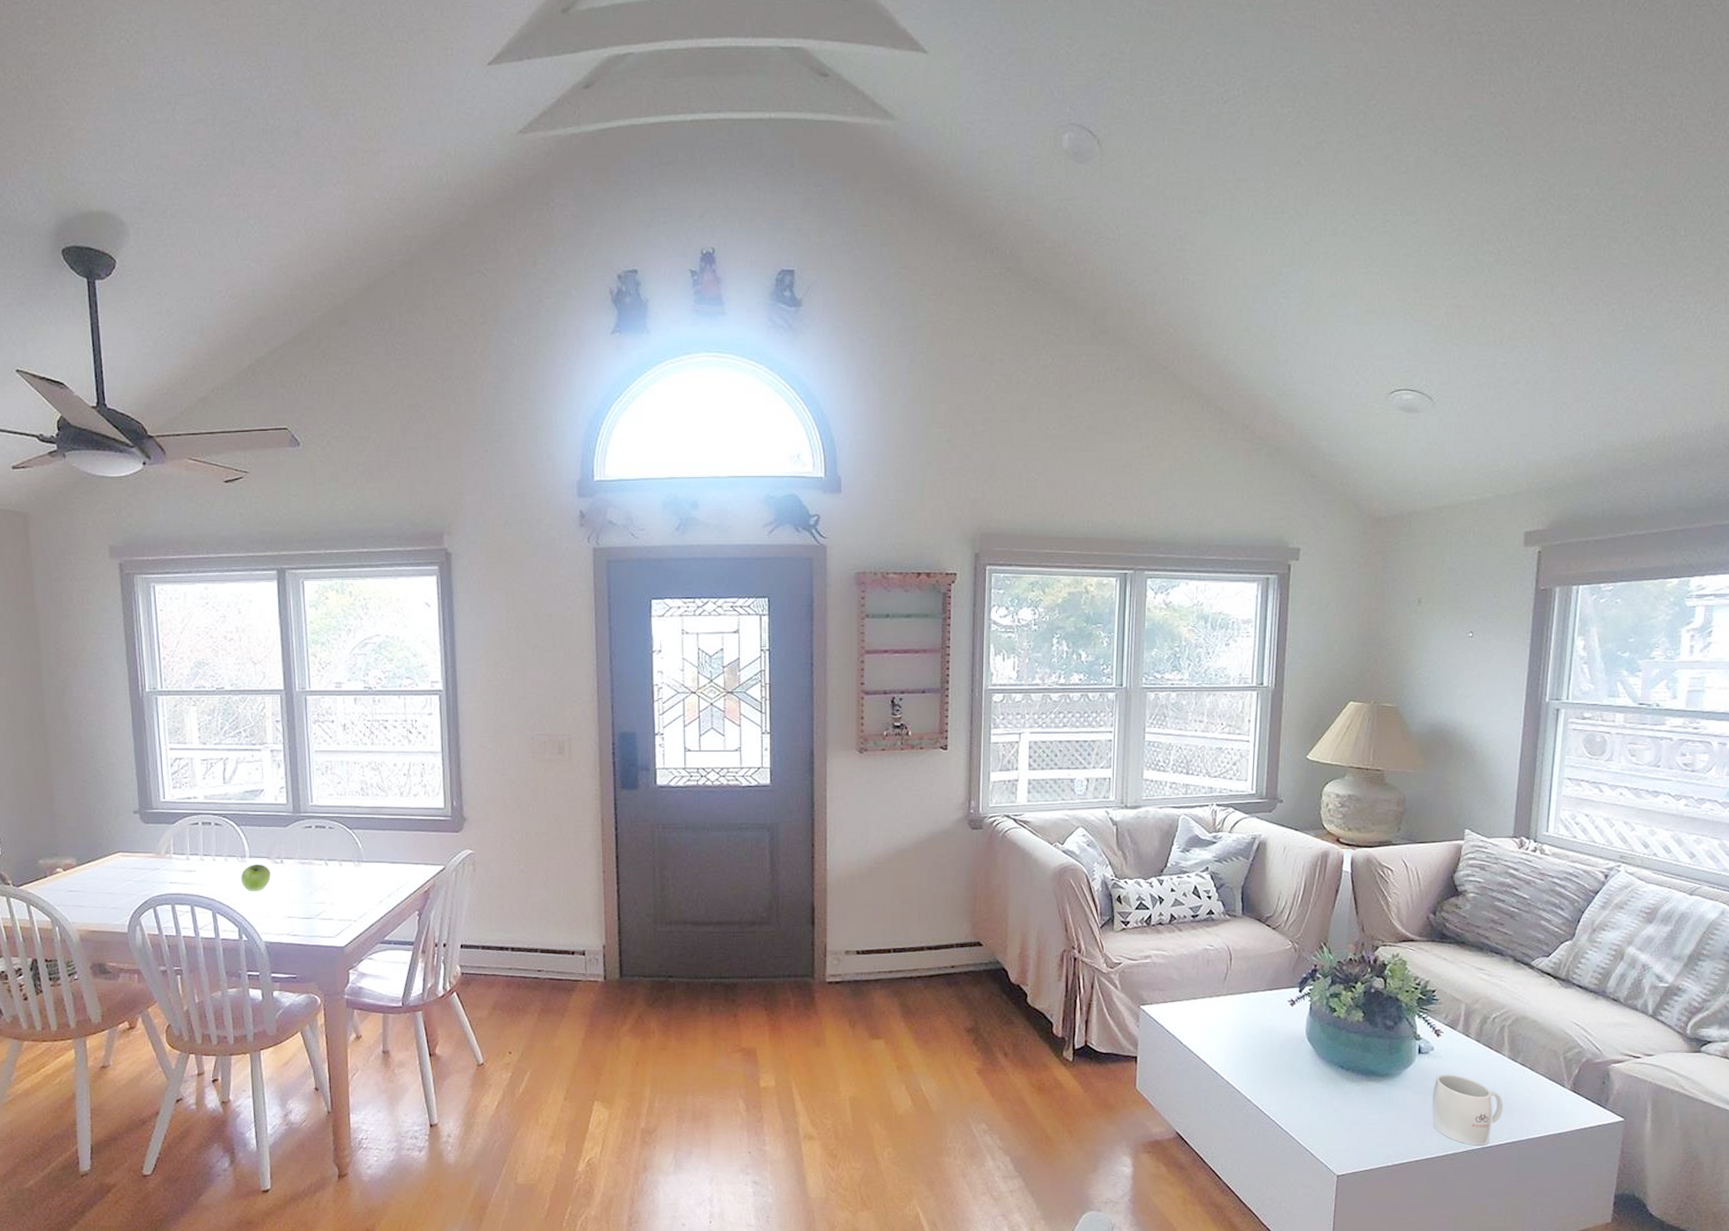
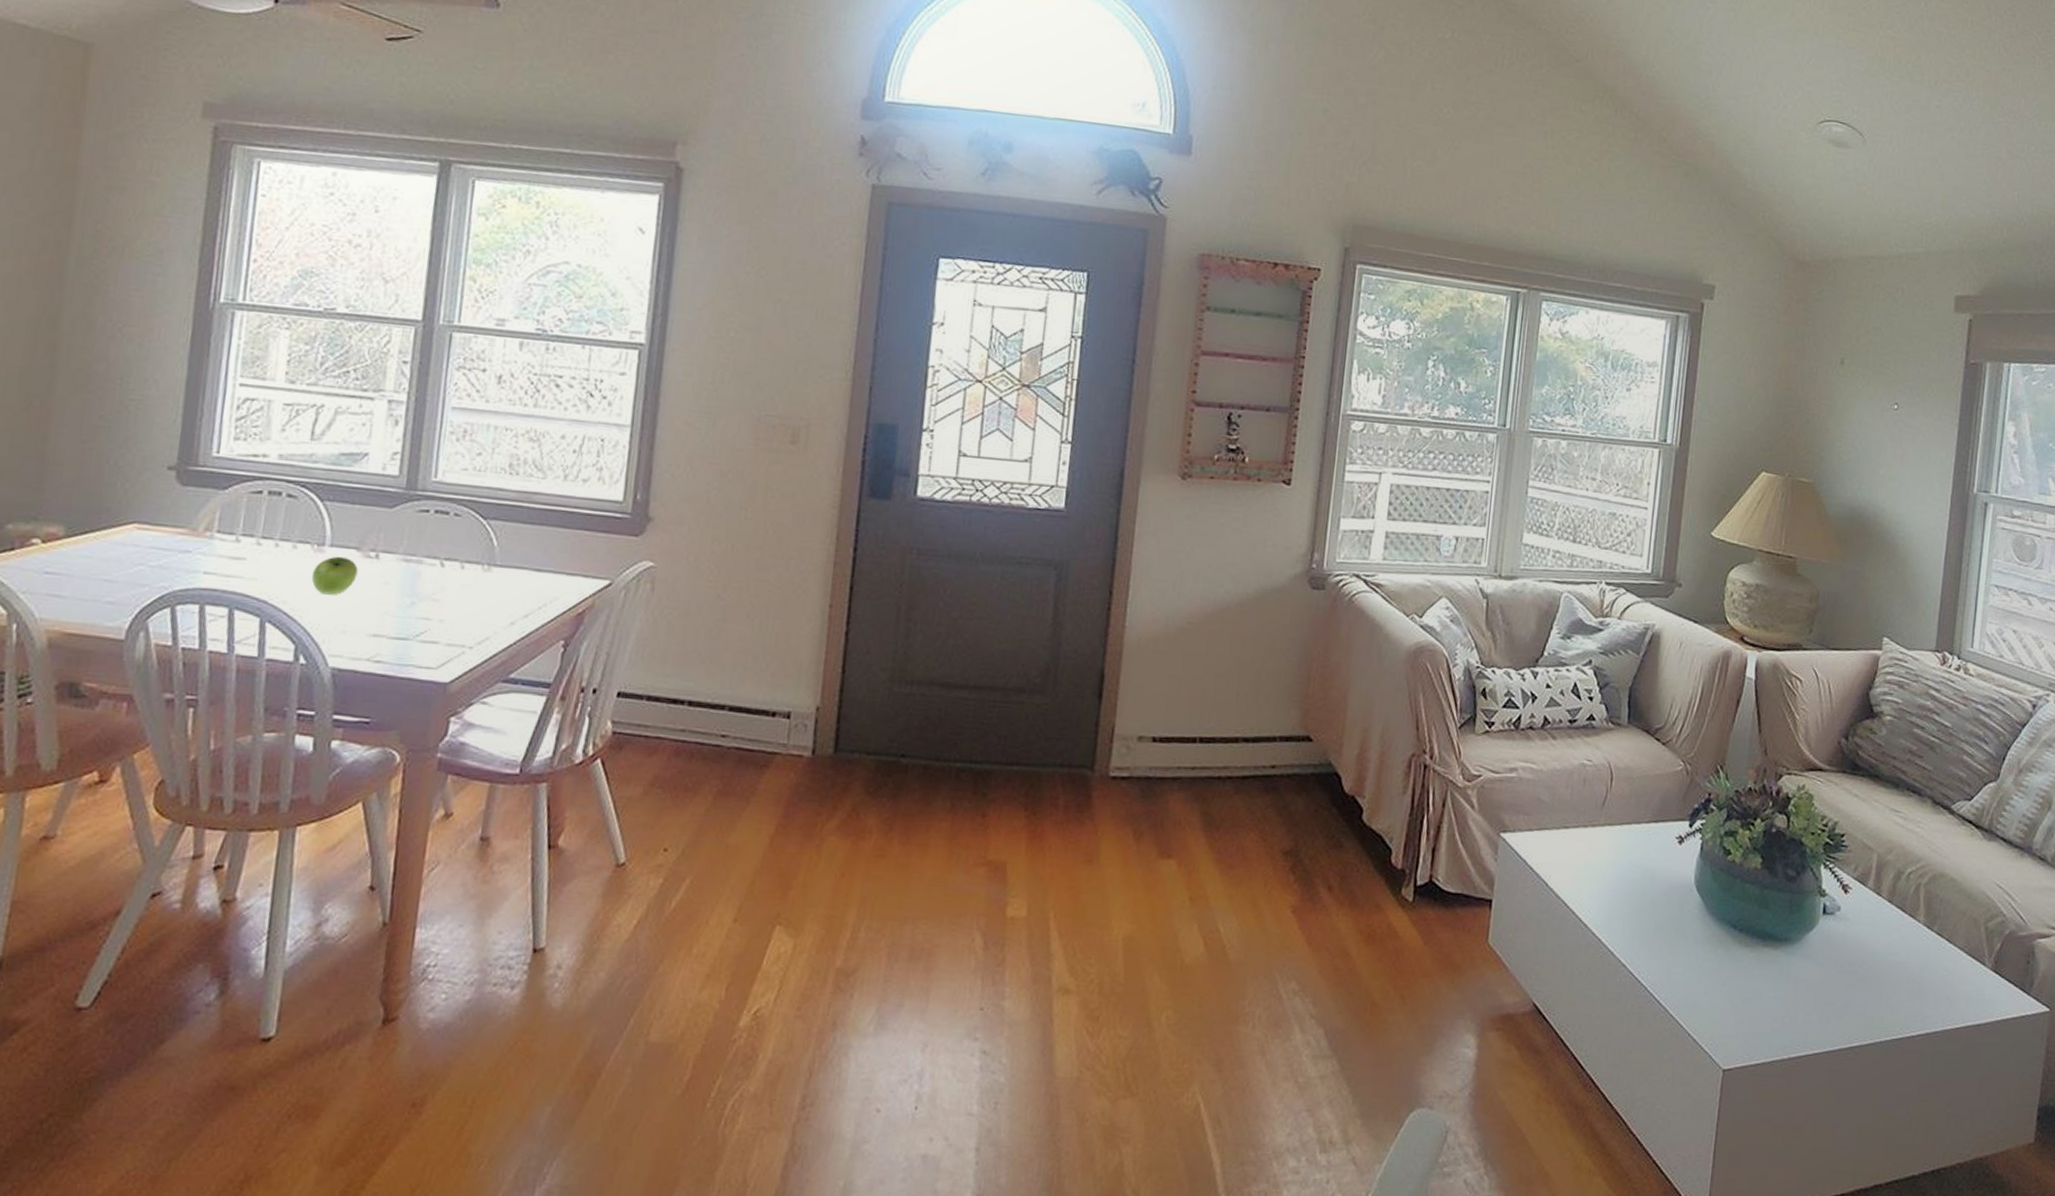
mug: present [1432,1074,1504,1146] -> none [1835,942,1917,1037]

